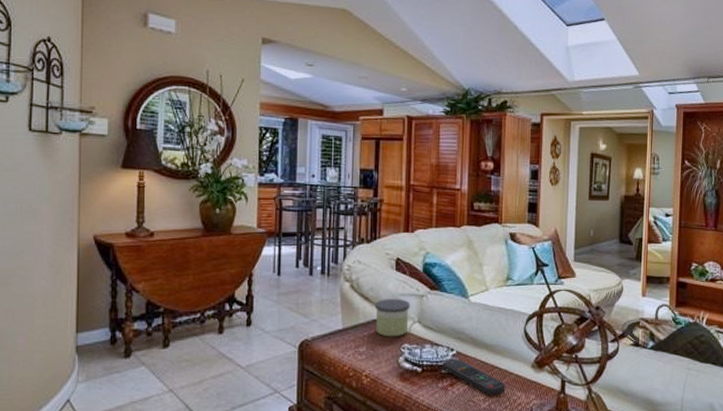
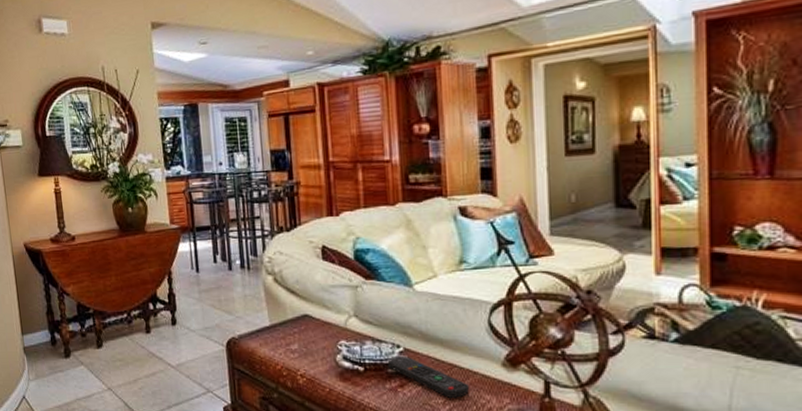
candle: present [374,298,411,337] -> none [302,290,344,333]

